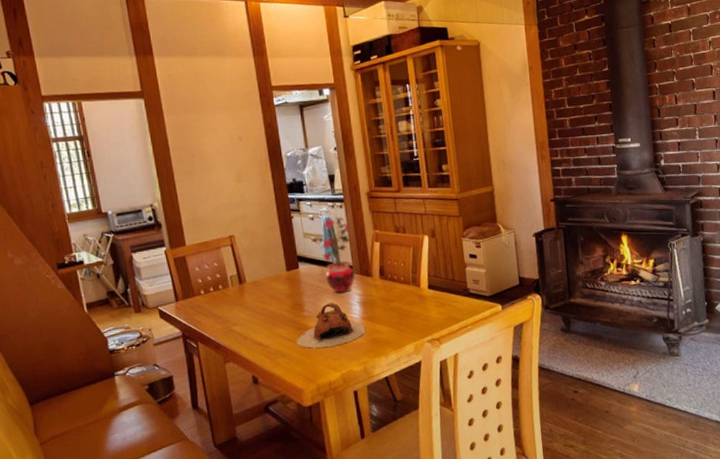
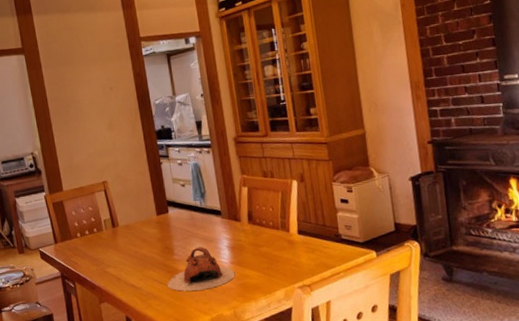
potted plant: present [312,217,356,294] -> none [181,162,224,238]

